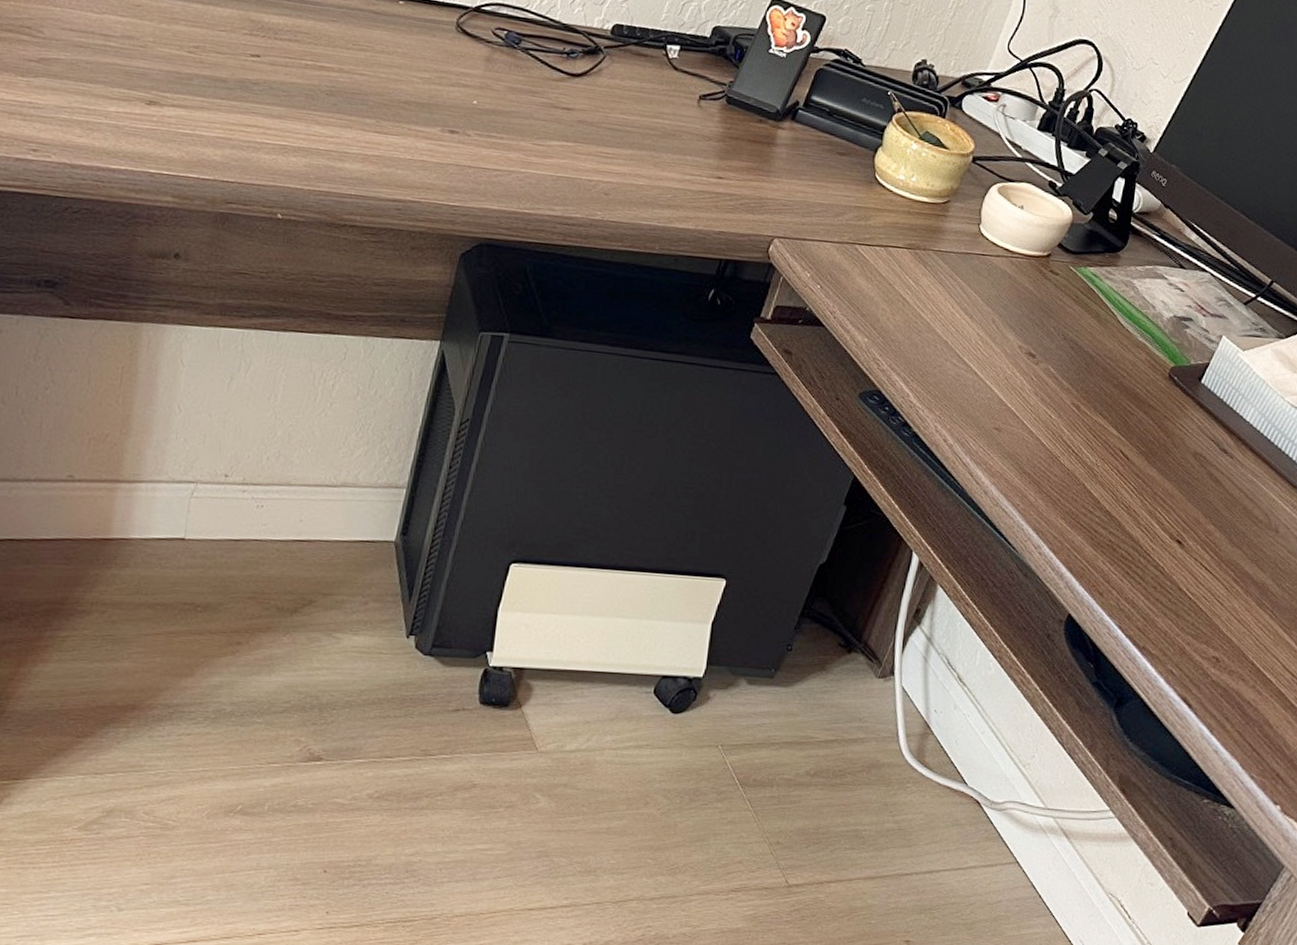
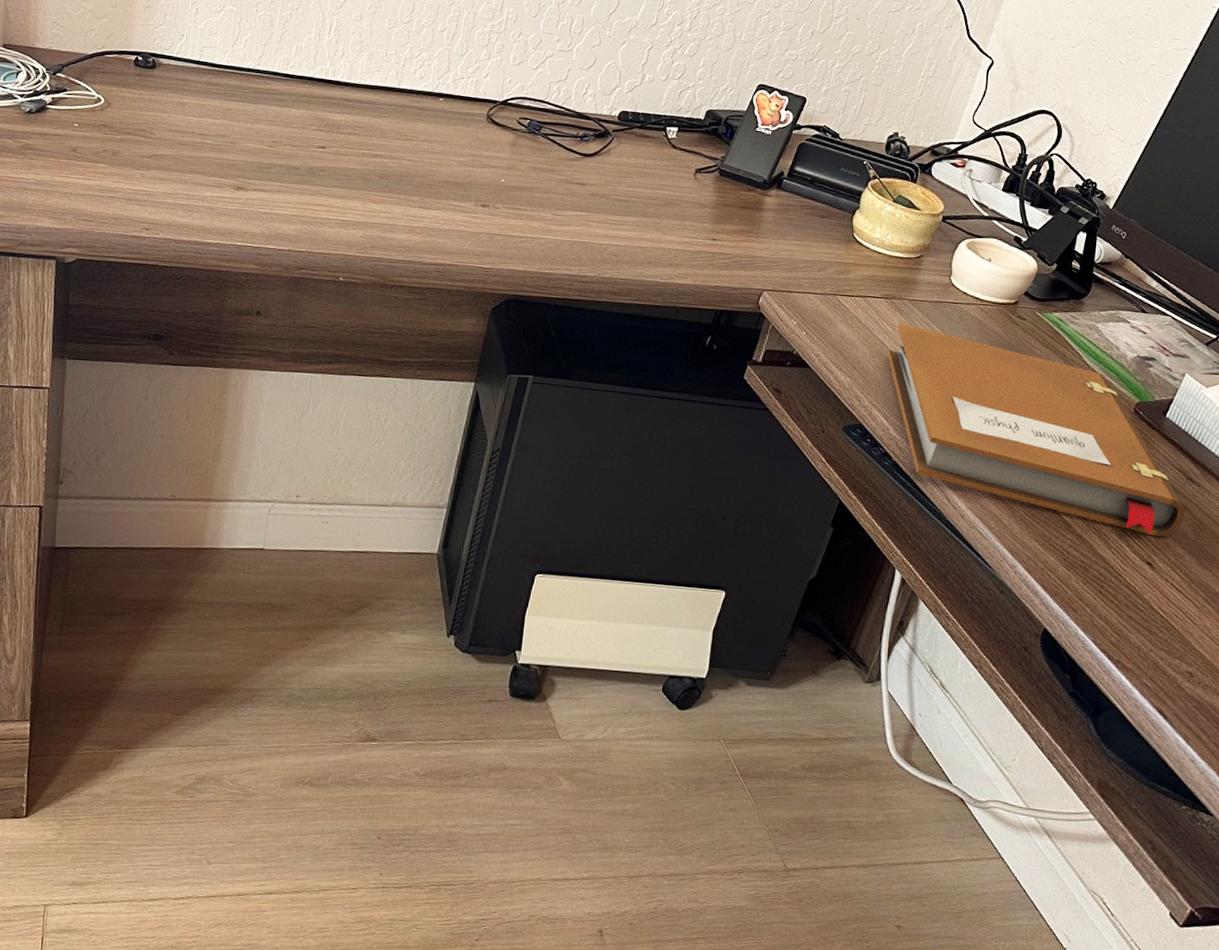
notebook: none [909,276,1217,513] -> present [887,322,1185,537]

